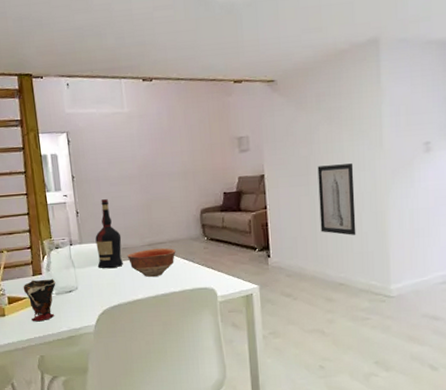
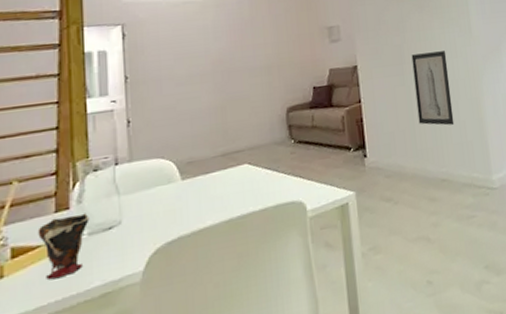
liquor: present [95,199,123,269] -> none [151,103,187,192]
bowl: present [127,248,176,278] -> none [193,157,257,197]

